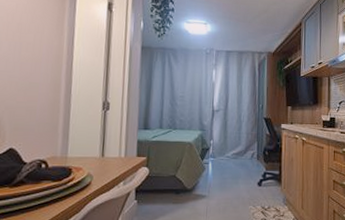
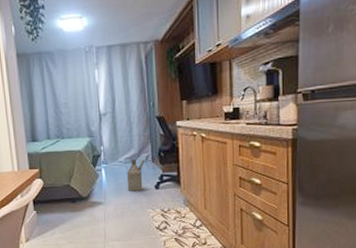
watering can: none [231,154,250,187] -> present [125,159,145,191]

